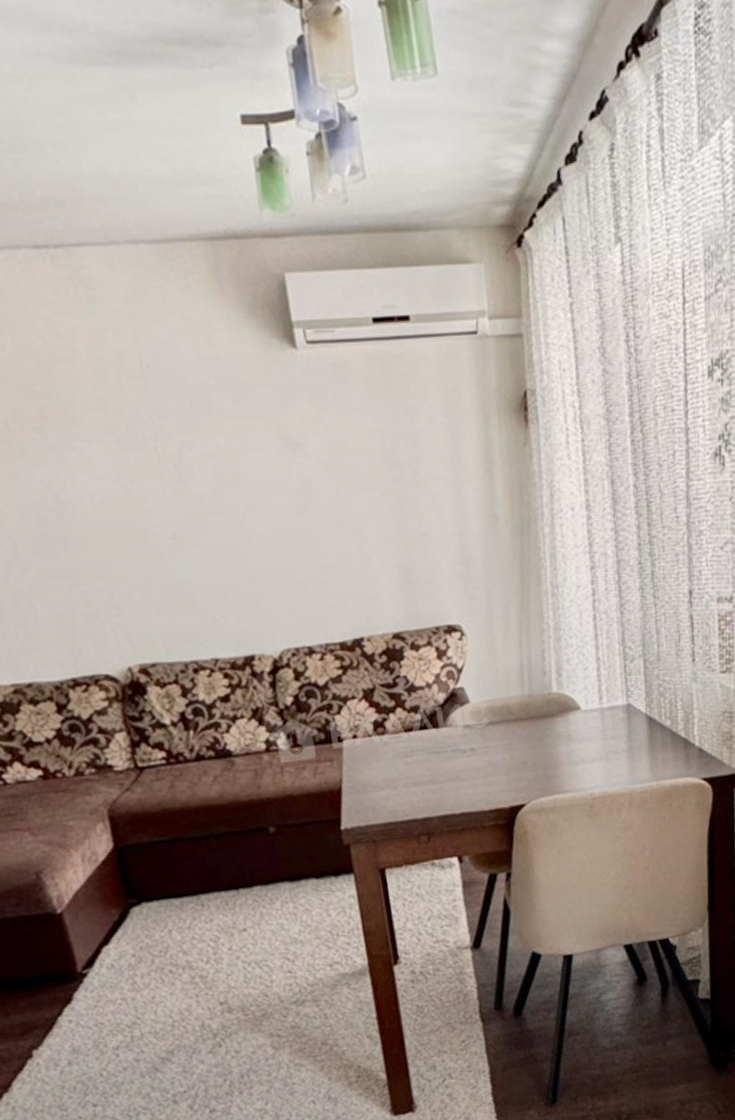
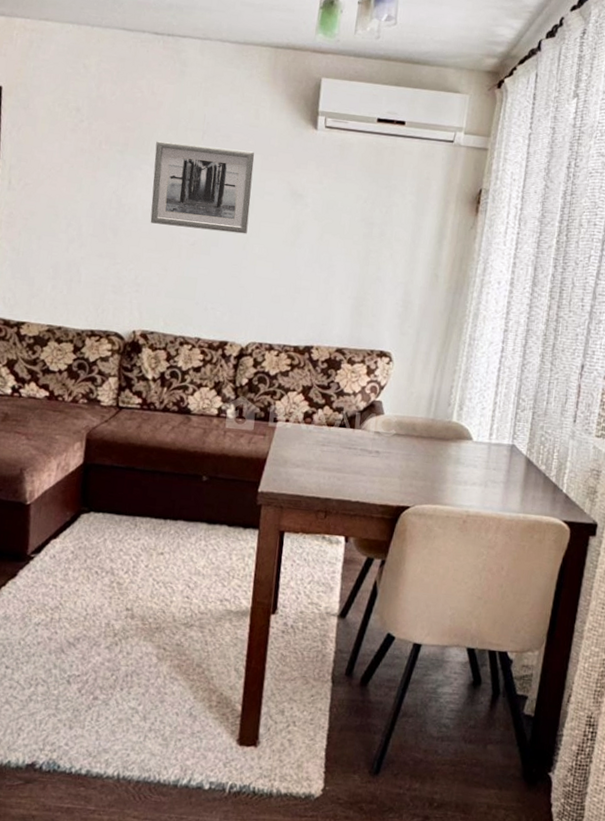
wall art: none [83,395,241,520] -> present [150,141,255,234]

